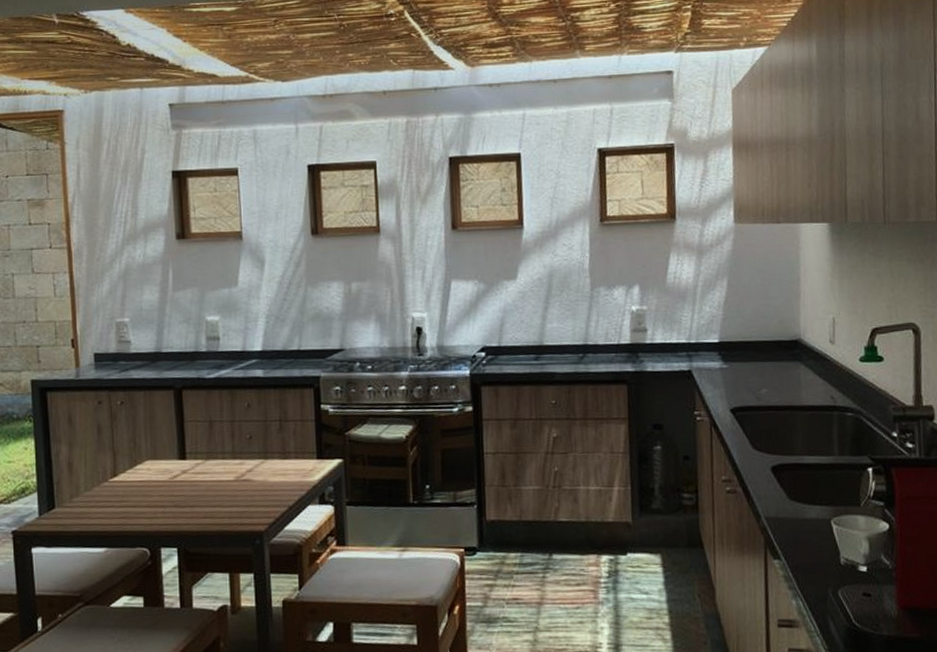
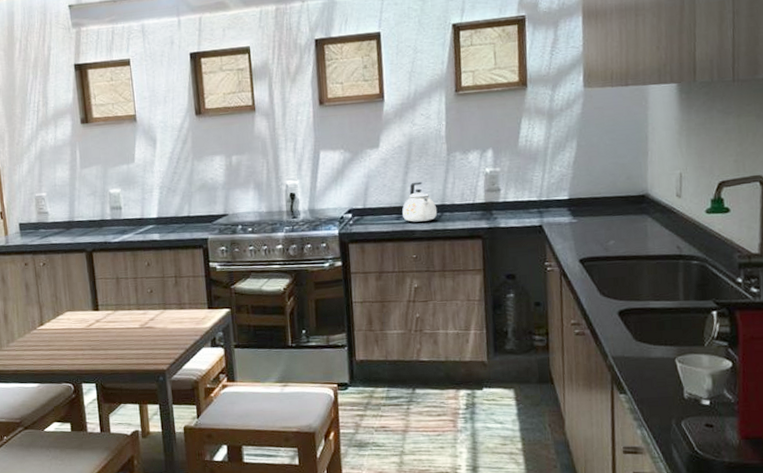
kettle: none [541,318,580,364] -> present [402,181,438,222]

